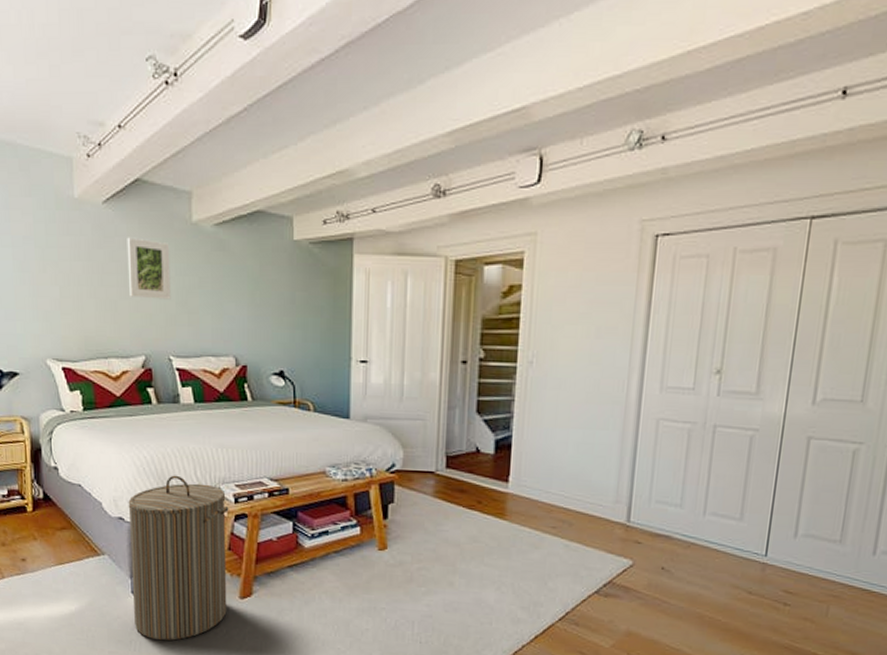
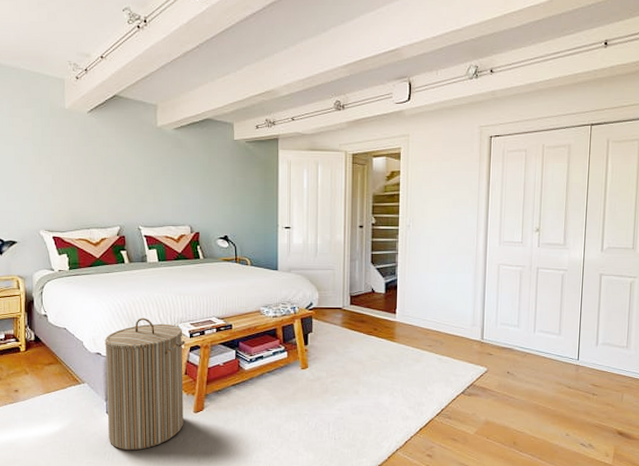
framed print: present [127,237,171,300] -> none [106,138,140,184]

